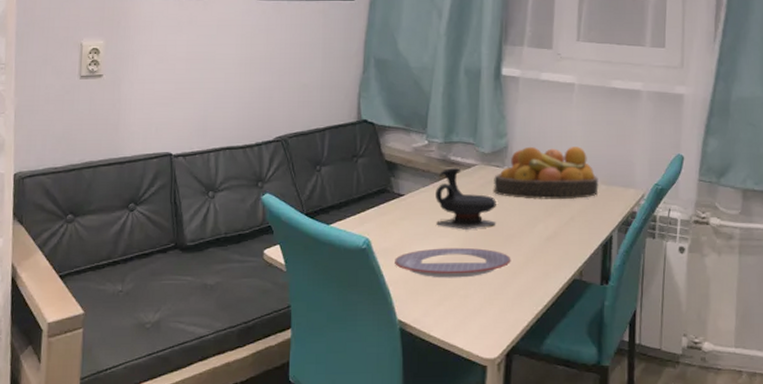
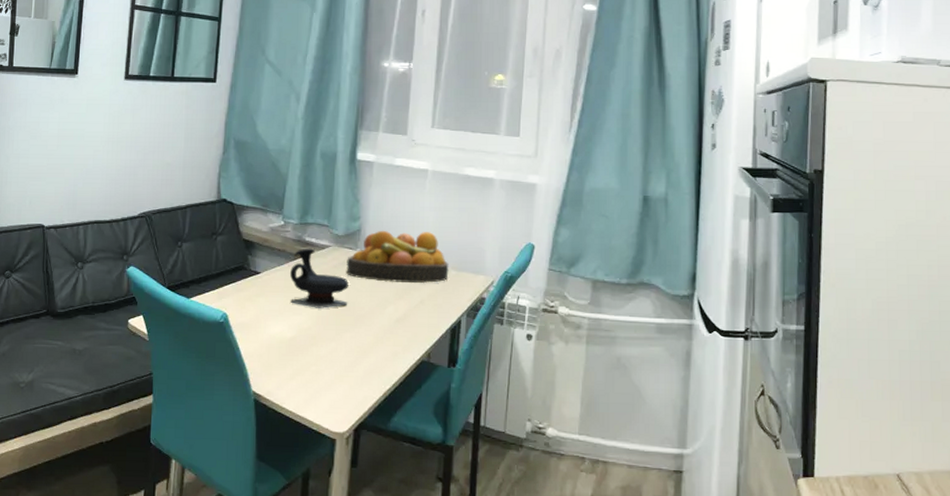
plate: present [395,247,511,278] -> none [250,325,362,355]

